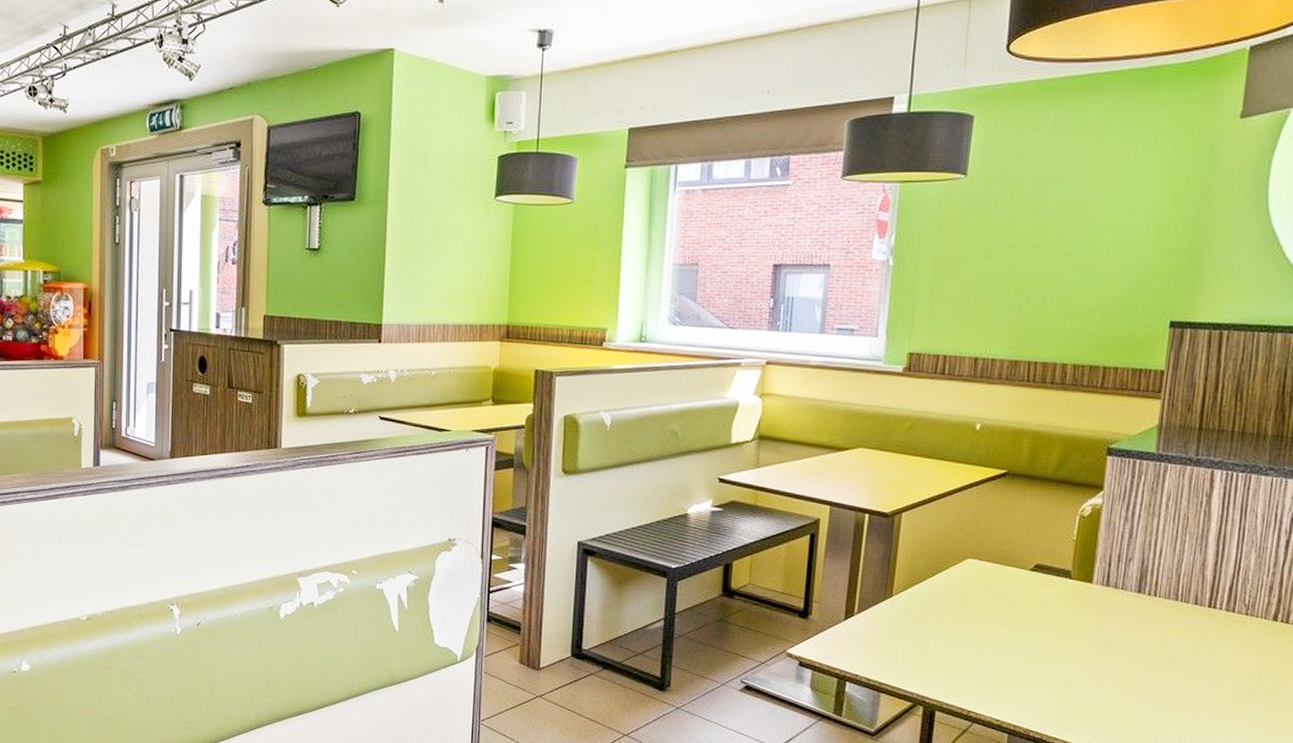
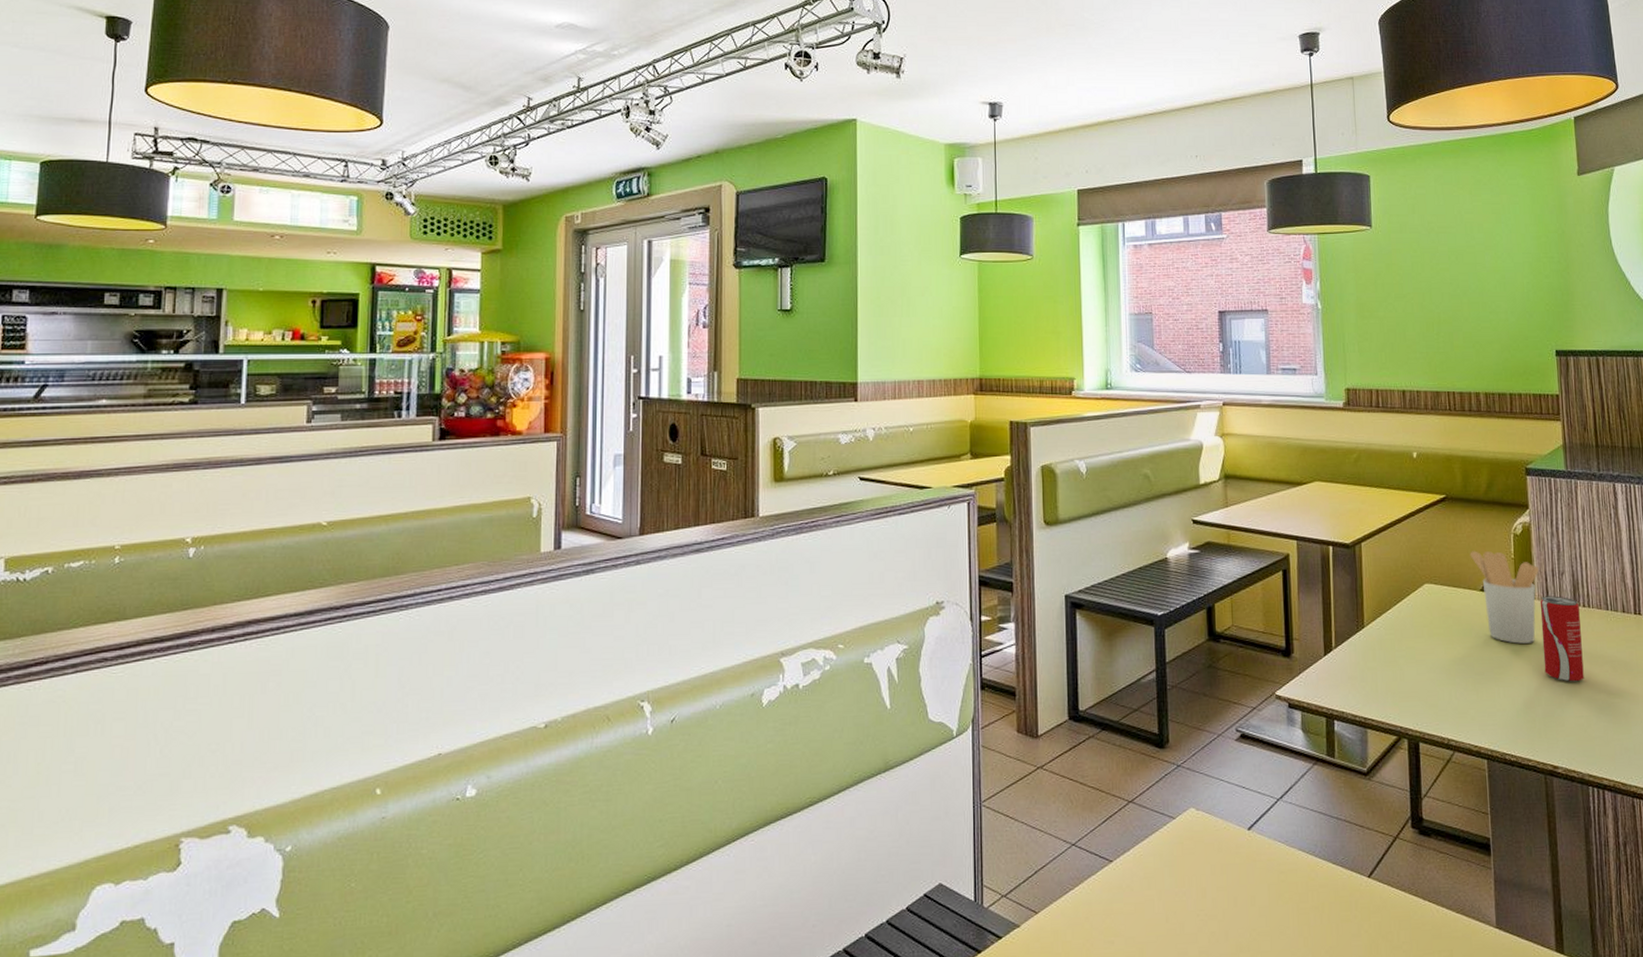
utensil holder: none [1024,529,1104,627] -> present [1470,551,1540,644]
beverage can: none [1089,581,1144,669] -> present [1540,596,1584,682]

